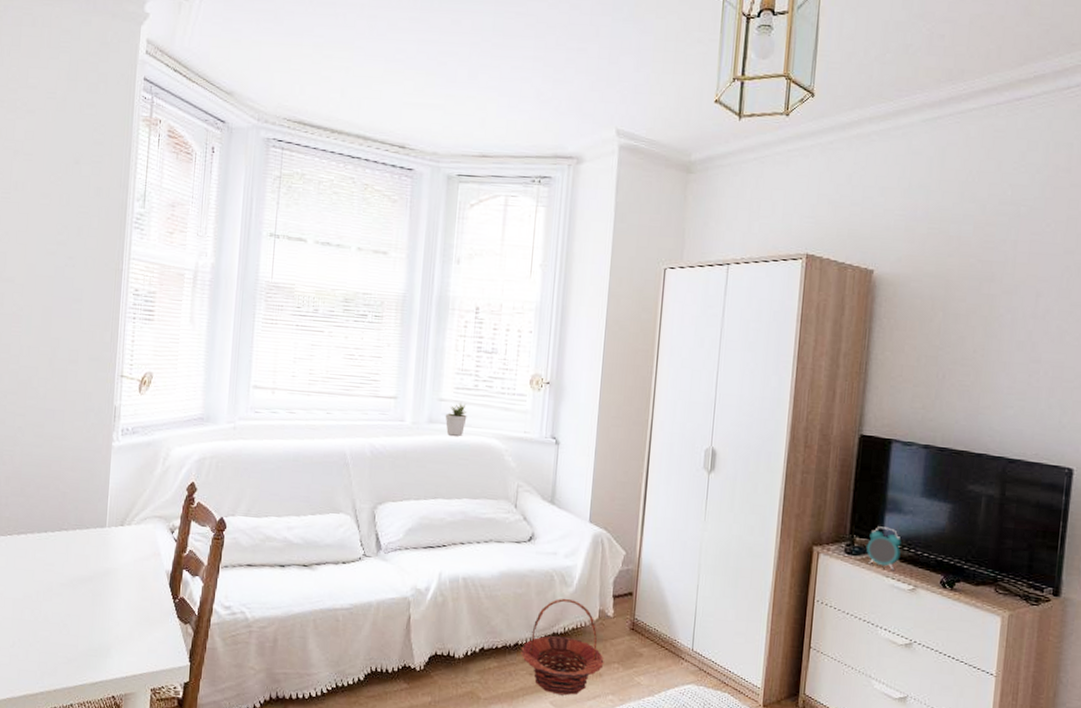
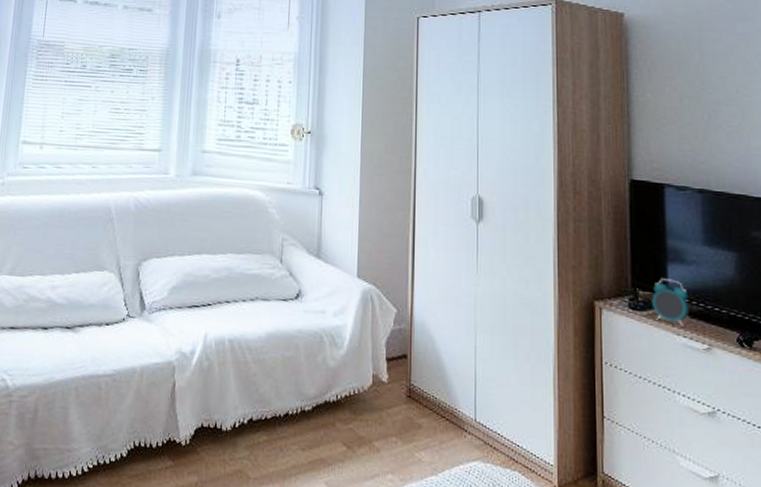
potted plant: present [445,403,467,436] -> none [208,154,230,188]
basket: present [521,598,604,696] -> none [292,361,381,475]

